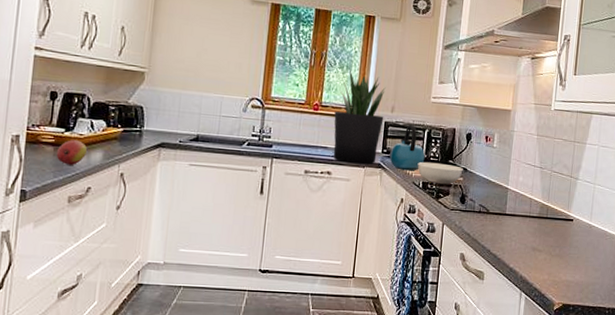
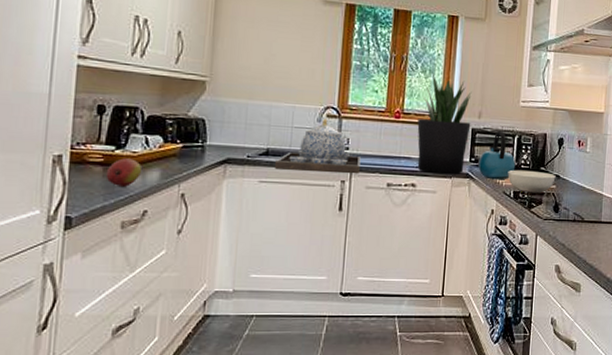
tea set: none [203,108,281,161] -> present [274,118,361,174]

